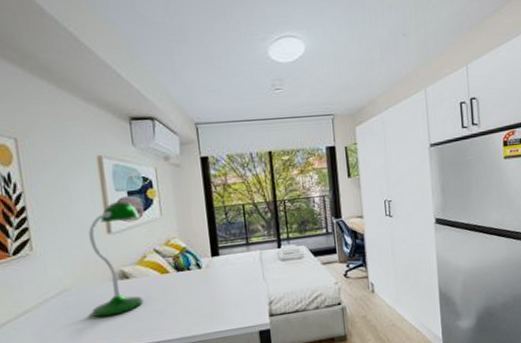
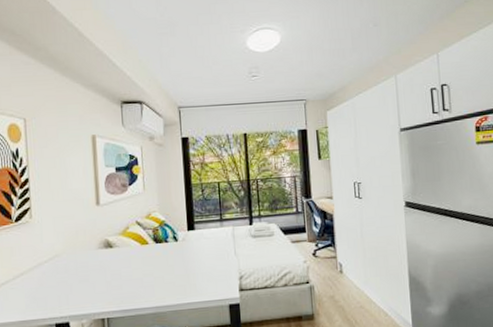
desk lamp: present [88,201,143,318] -> none [78,176,125,283]

